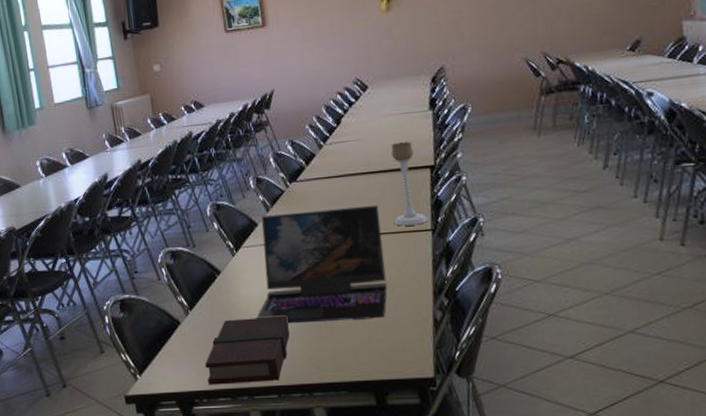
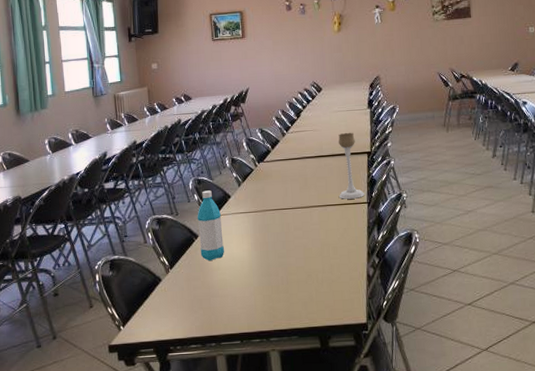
book: present [205,315,290,385] -> none [180,272,253,334]
water bottle: none [218,217,253,301] -> present [197,190,224,261]
laptop: present [257,204,388,324] -> none [226,182,332,280]

